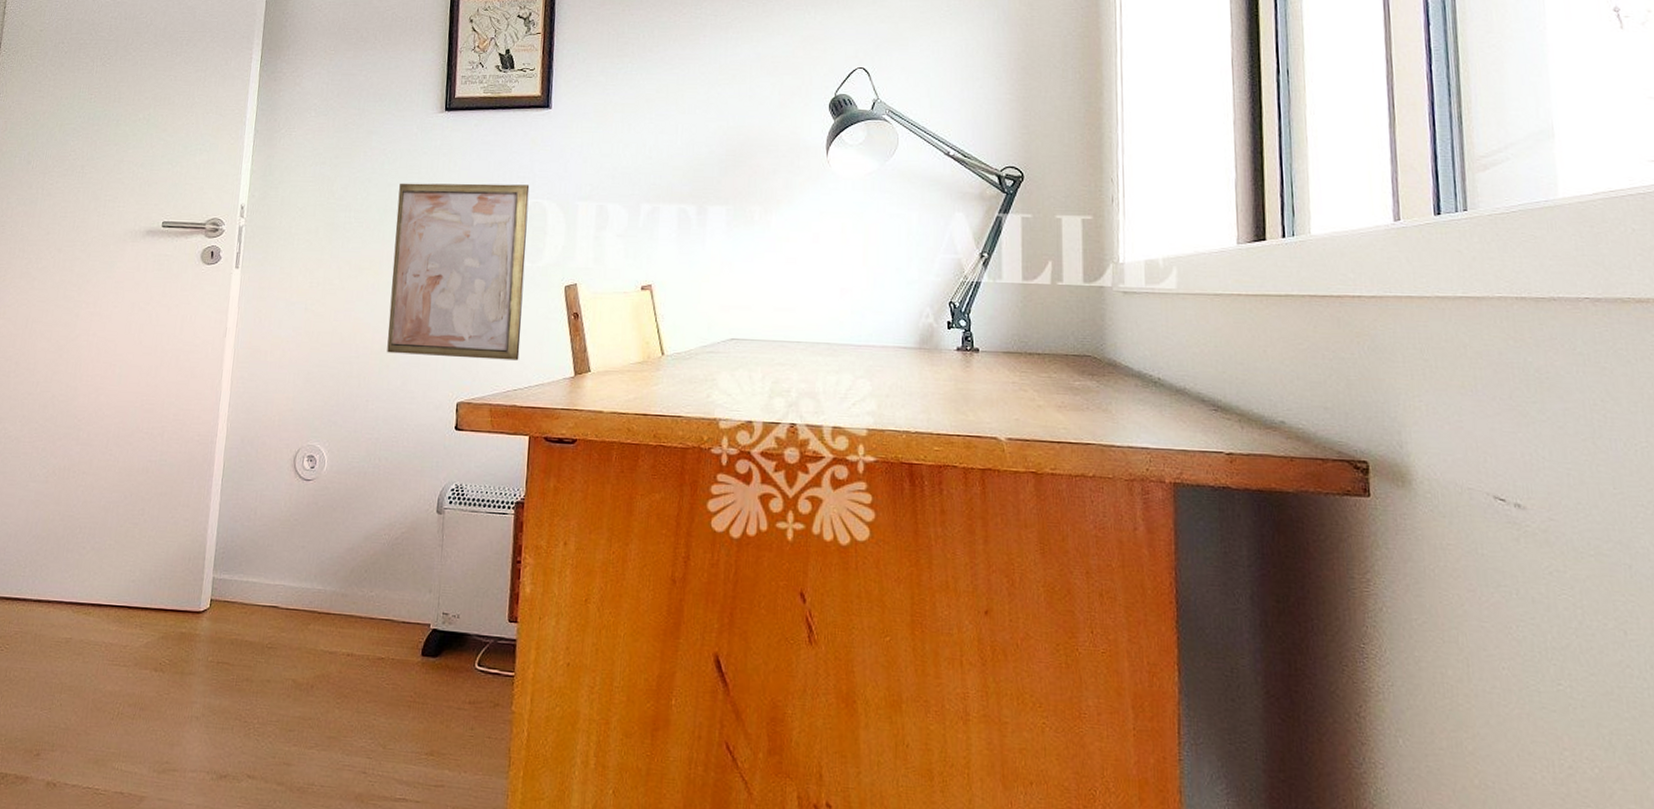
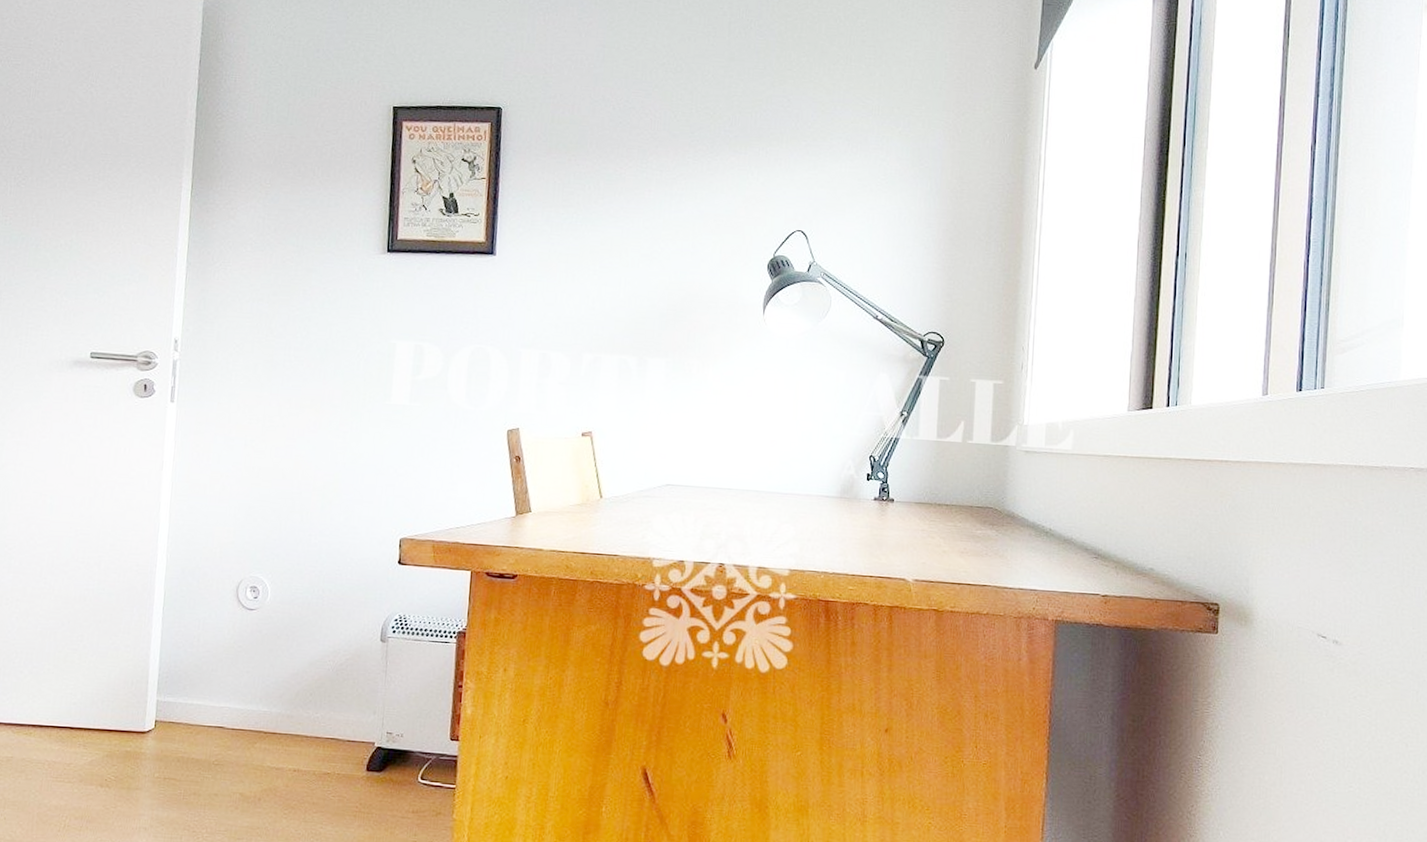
wall art: present [387,183,530,361] -> none [329,323,473,500]

